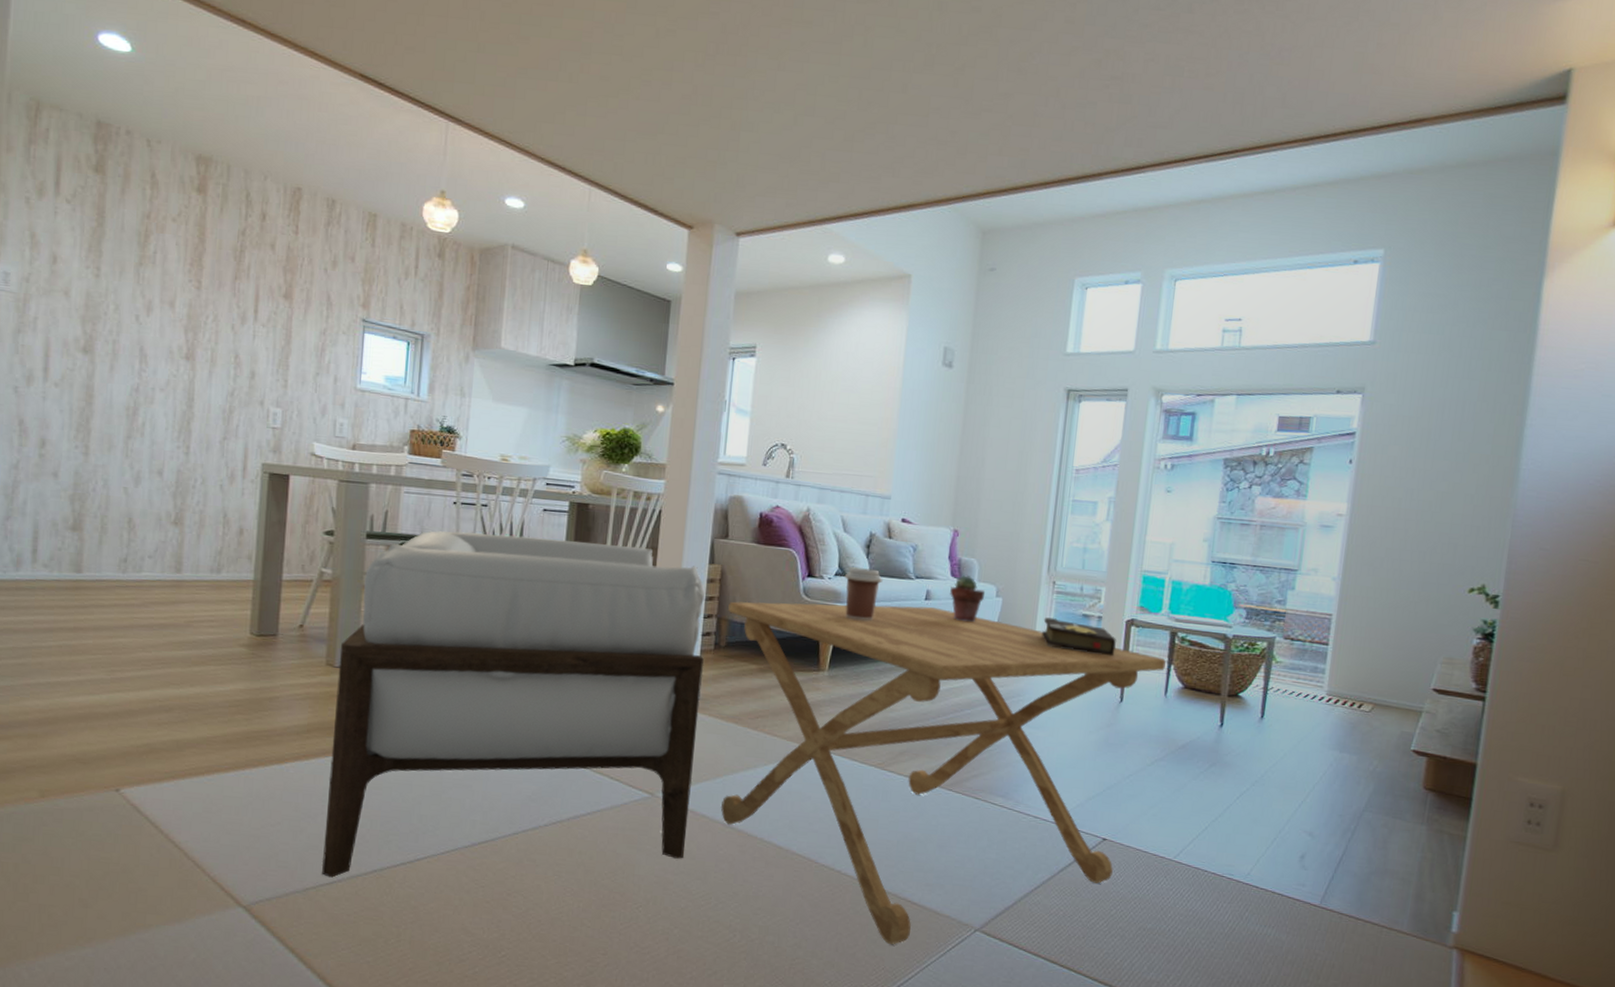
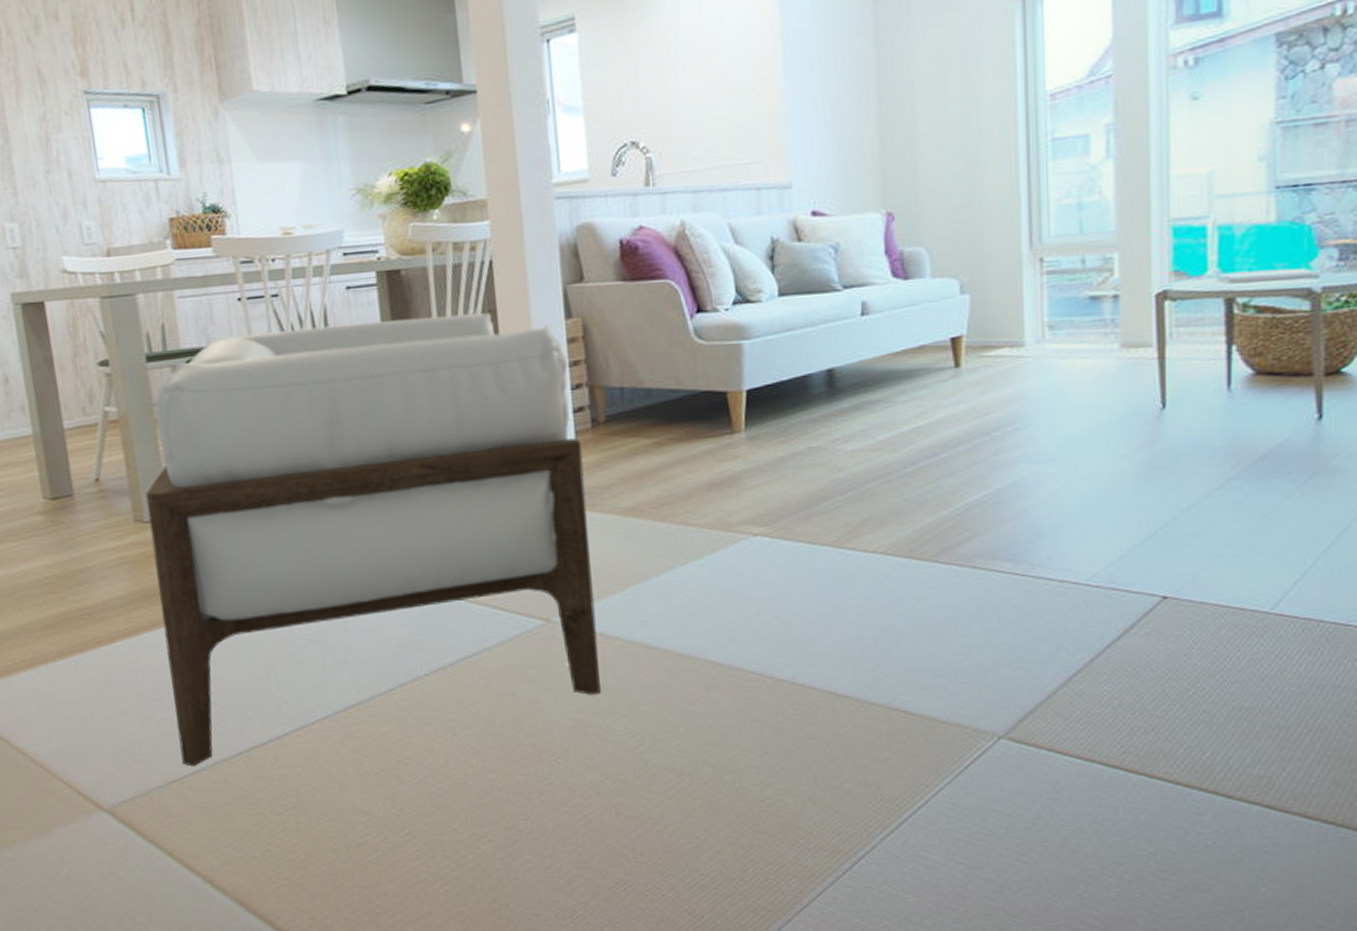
side table: present [720,601,1166,945] -> none [600,323,1223,769]
coffee cup: present [844,567,883,622] -> none [745,286,799,359]
potted succulent: present [950,575,986,623] -> none [894,272,945,336]
hardback book: present [1042,617,1116,657] -> none [1034,309,1145,350]

